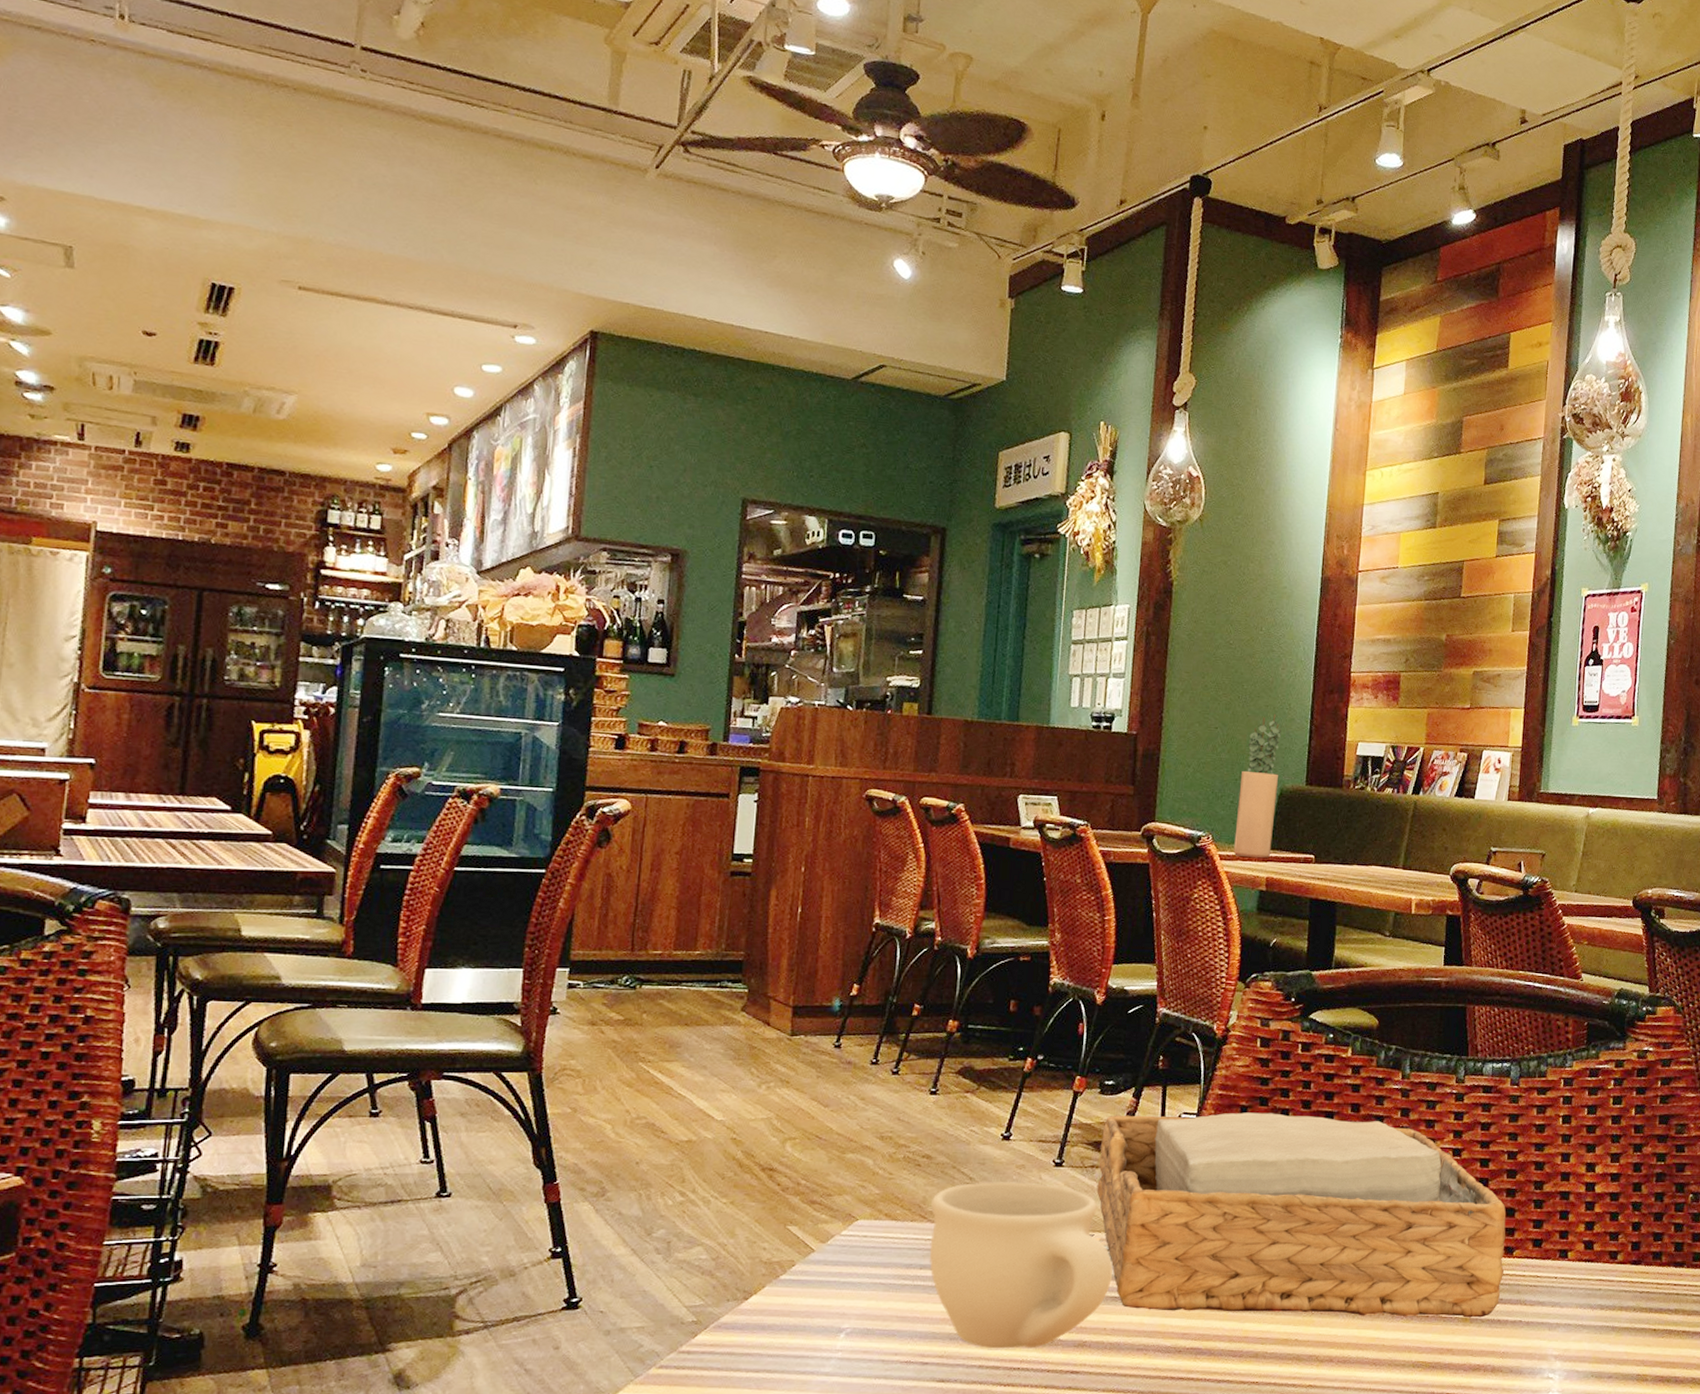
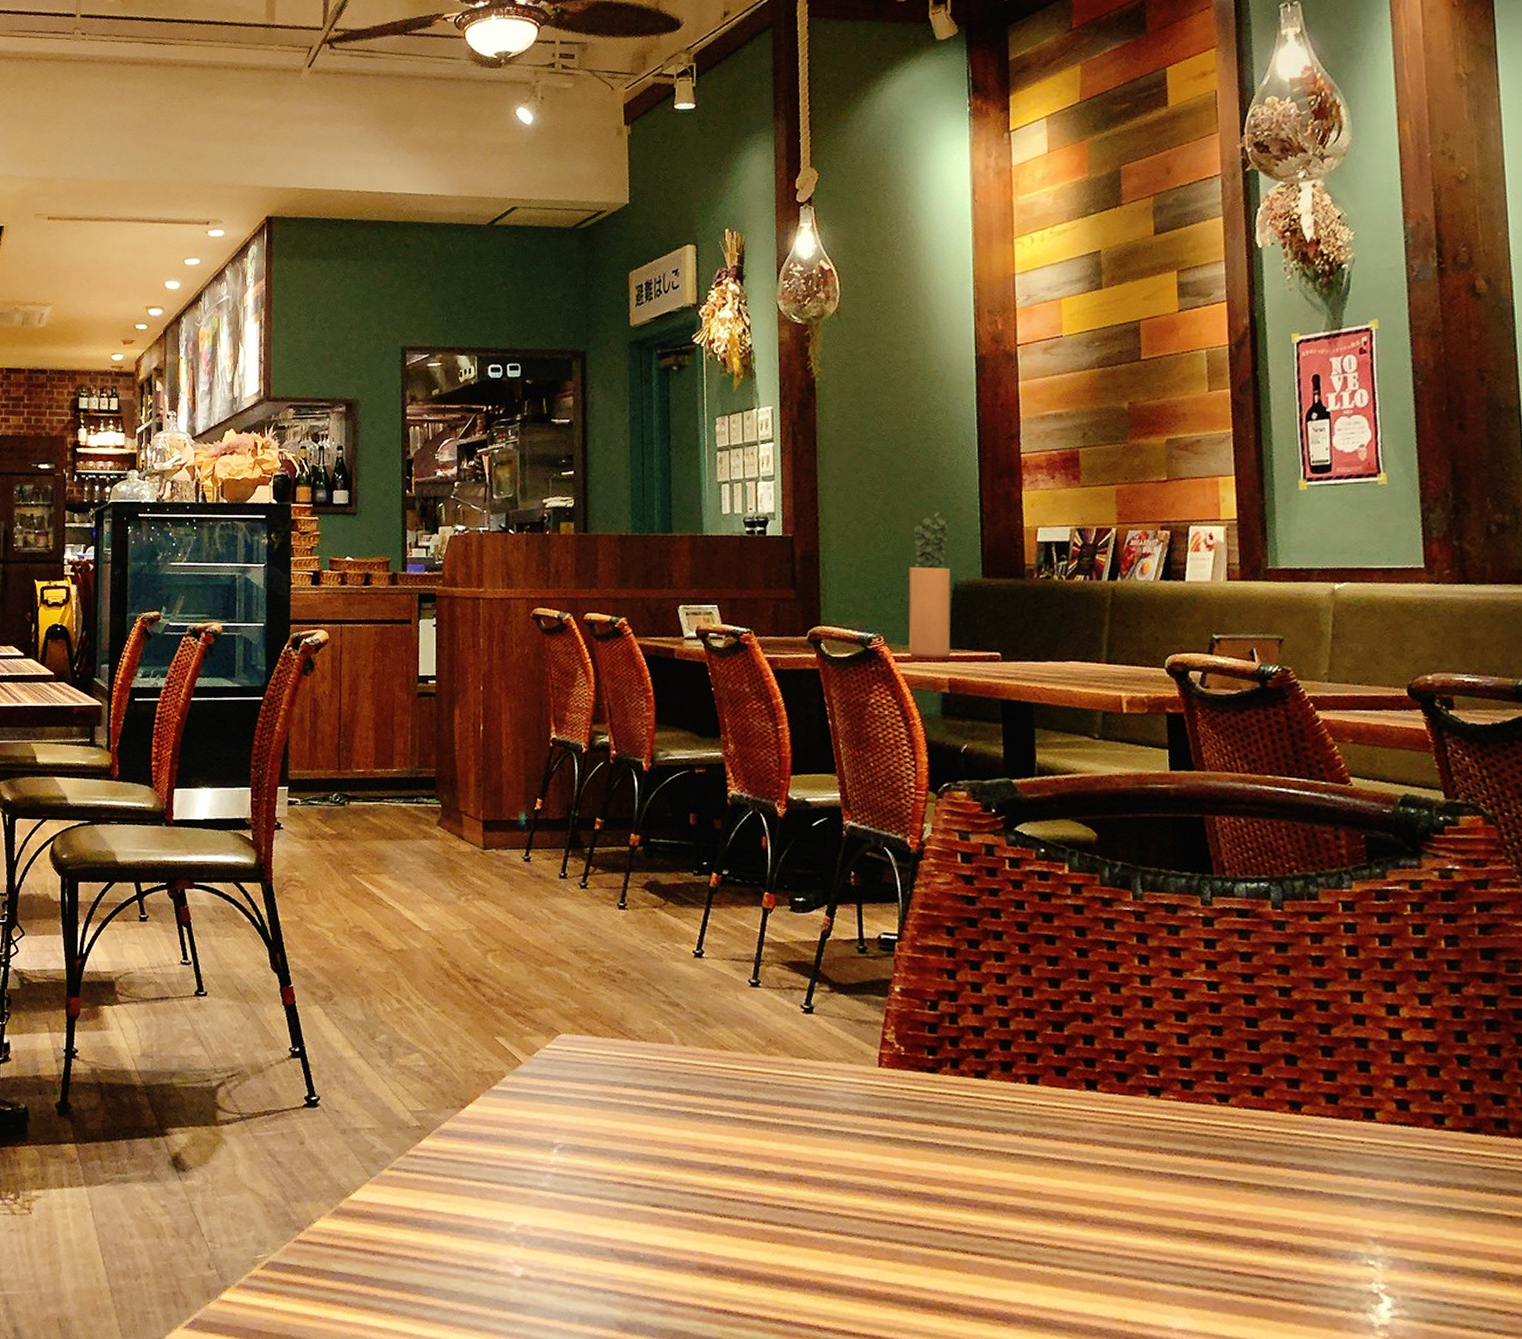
cup: present [929,1181,1113,1349] -> none [630,999,823,1178]
napkin holder: present [1096,1112,1506,1318] -> none [796,933,1292,1184]

